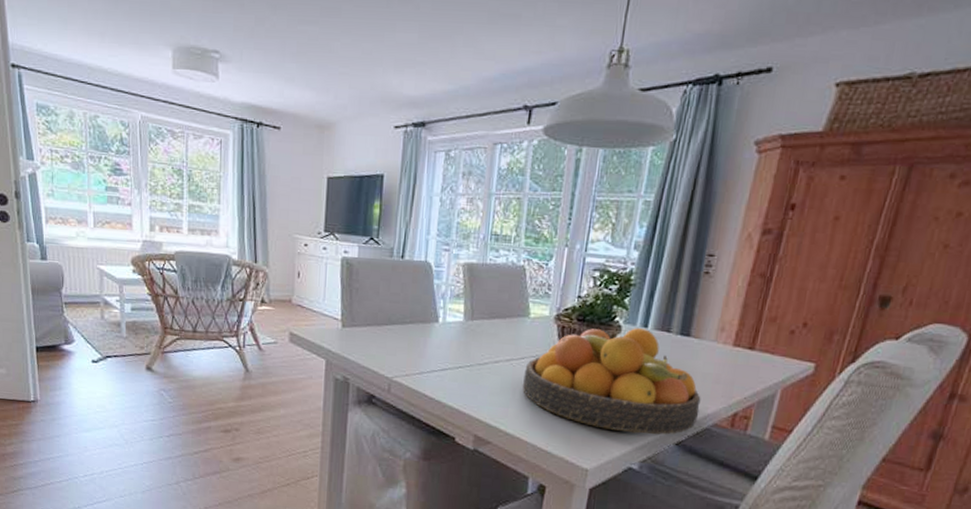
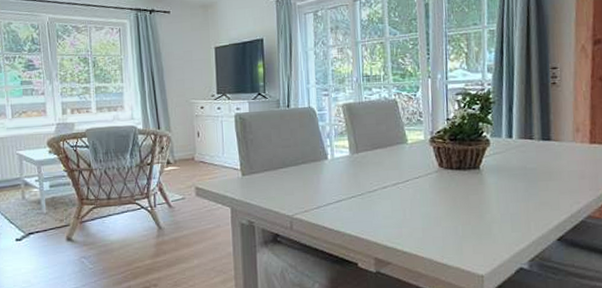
fruit bowl: present [522,328,701,436] -> none [410,139,573,235]

